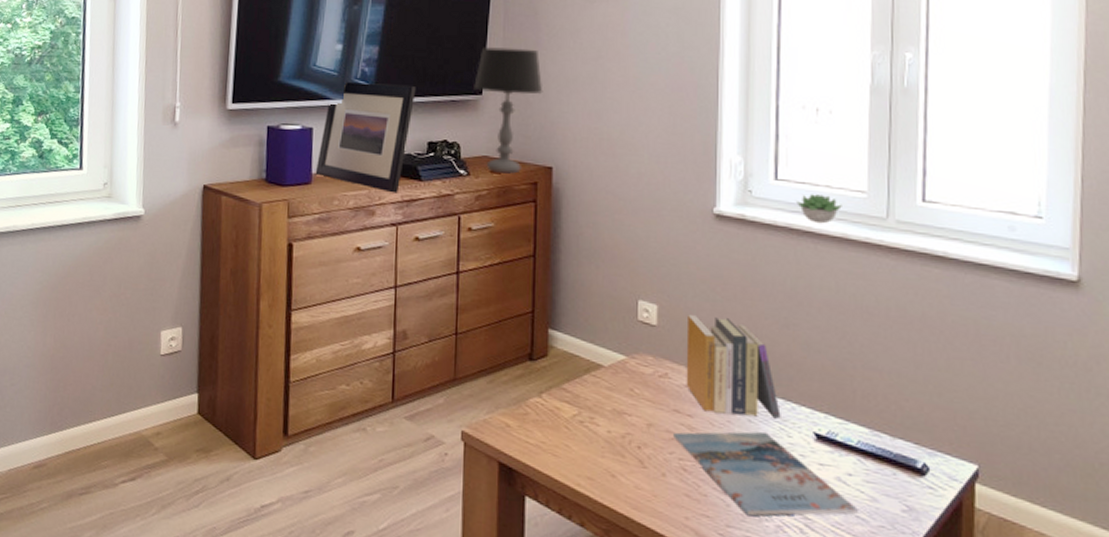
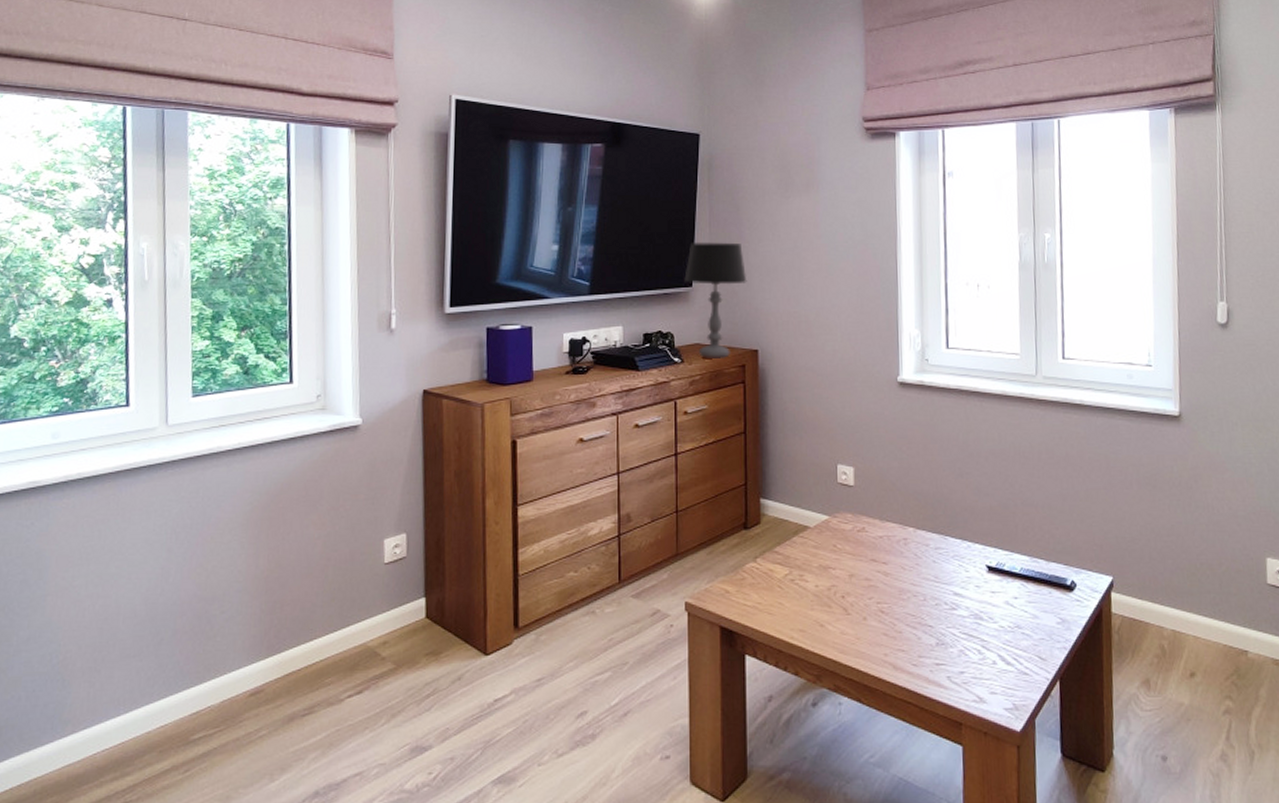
picture frame: present [315,82,416,194] -> none [536,281,630,384]
magazine: present [673,431,858,517] -> none [872,569,1023,645]
books: present [686,315,781,419] -> none [879,473,959,559]
succulent plant: present [797,194,842,224] -> none [965,359,1001,384]

